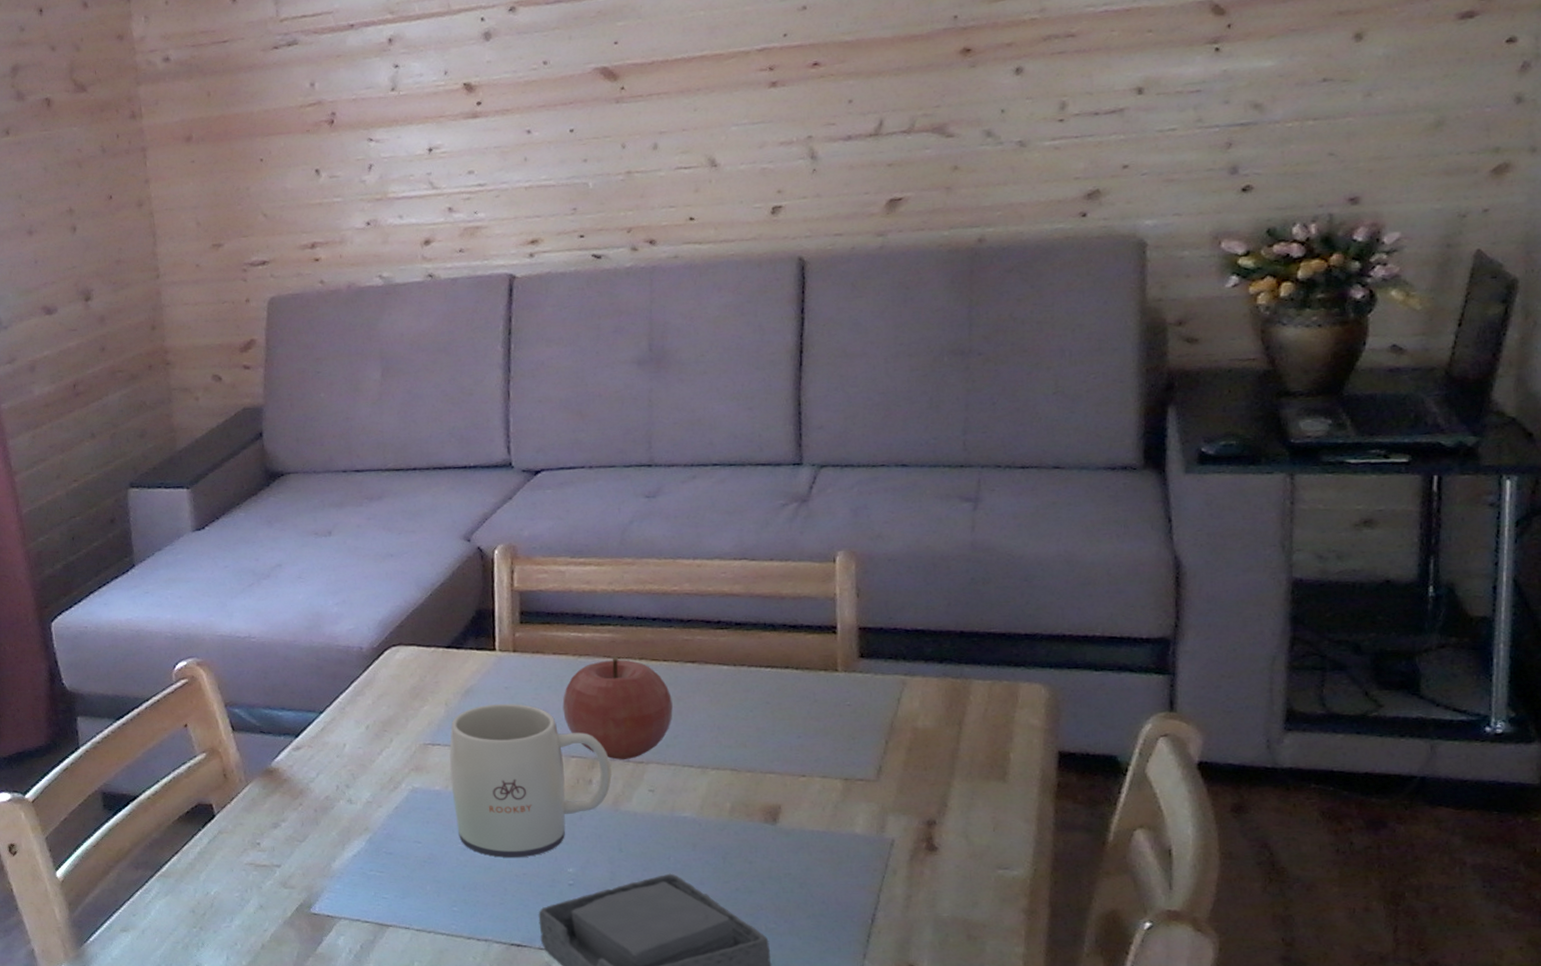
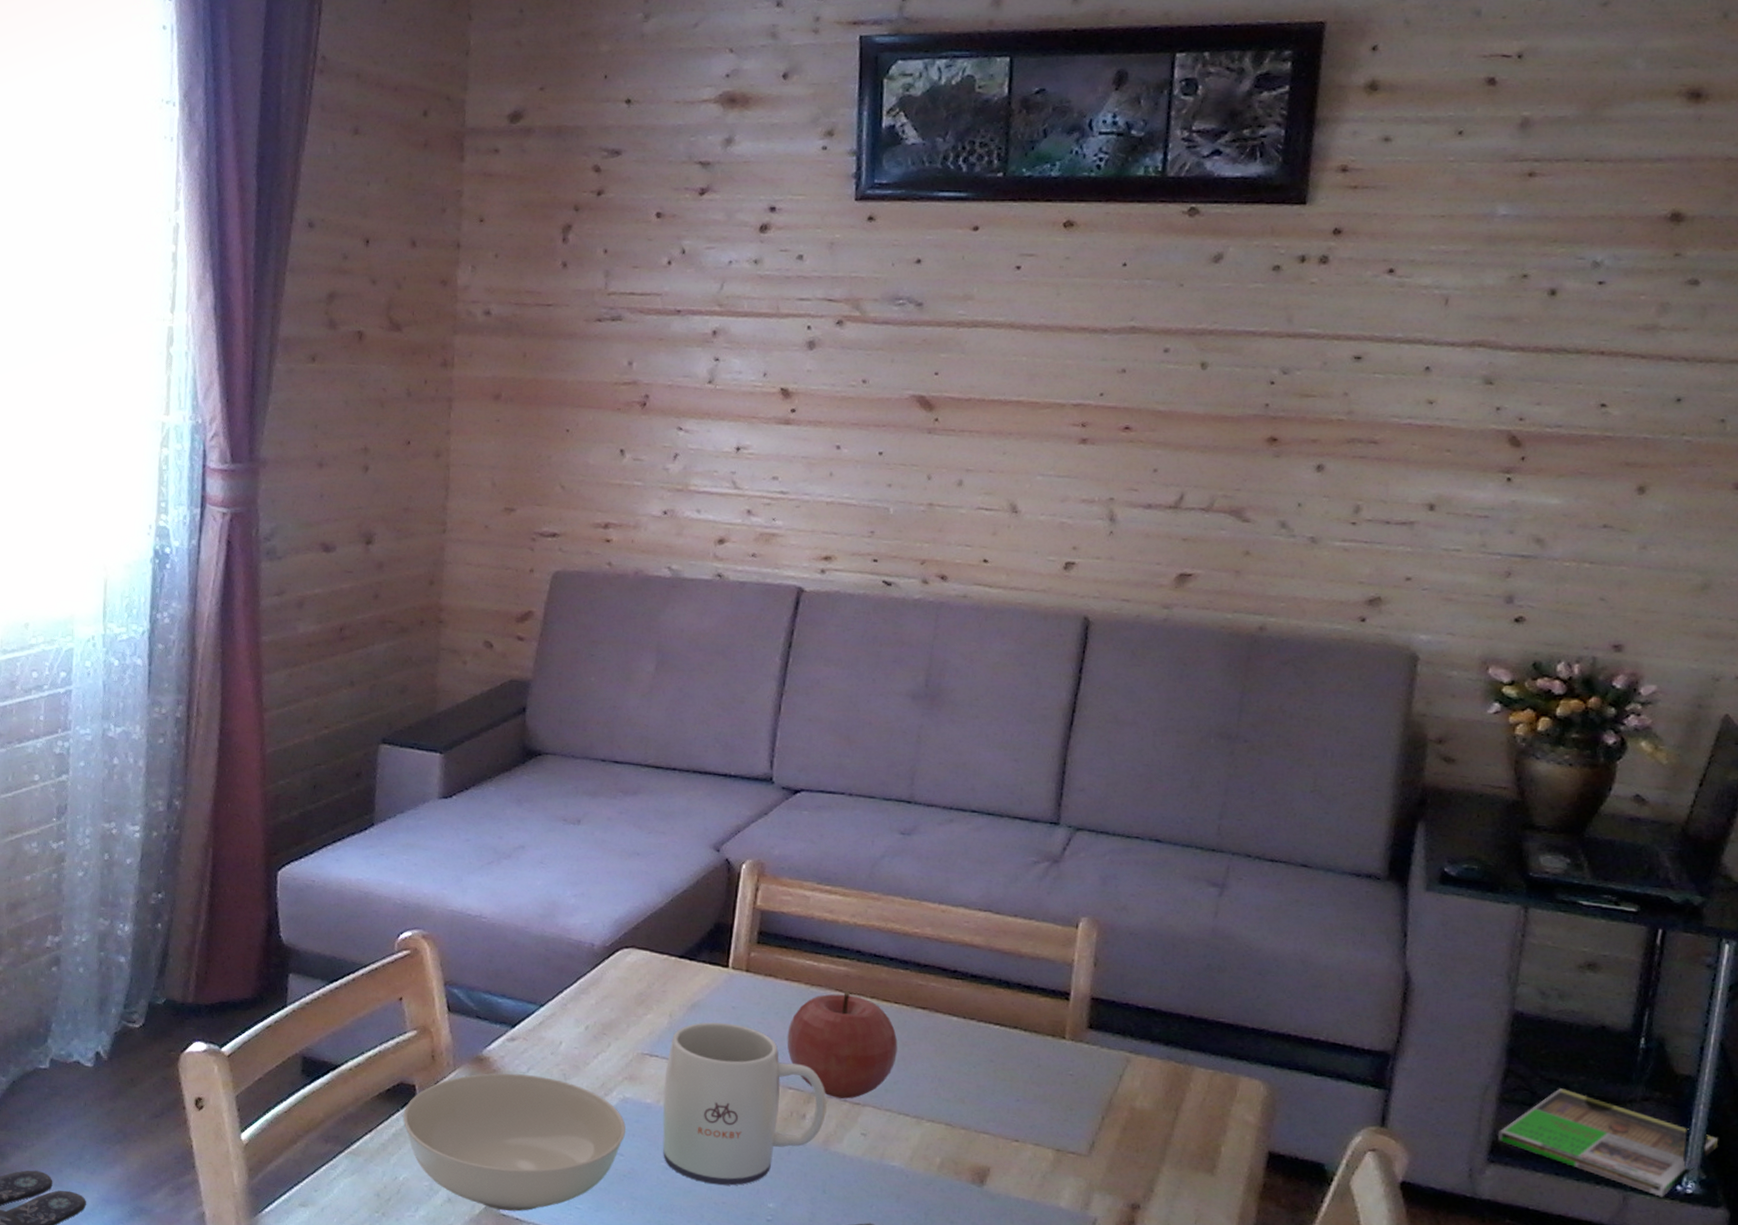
bowl: none [205,779,420,909] -> present [403,1073,627,1212]
magazine: none [1292,648,1525,741] -> present [1498,1088,1719,1198]

